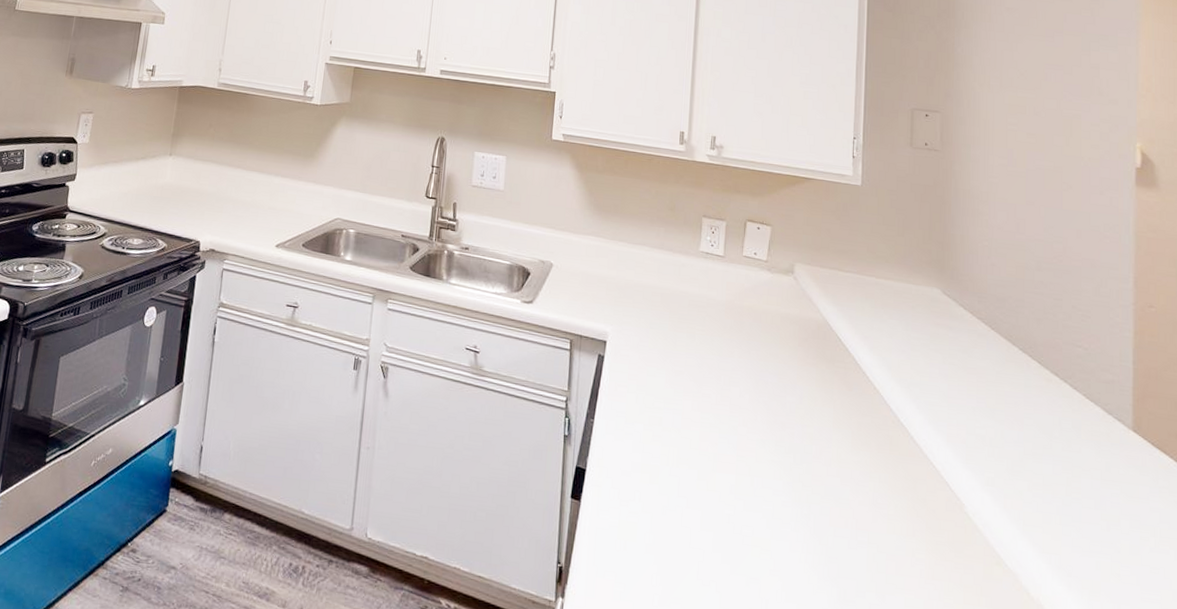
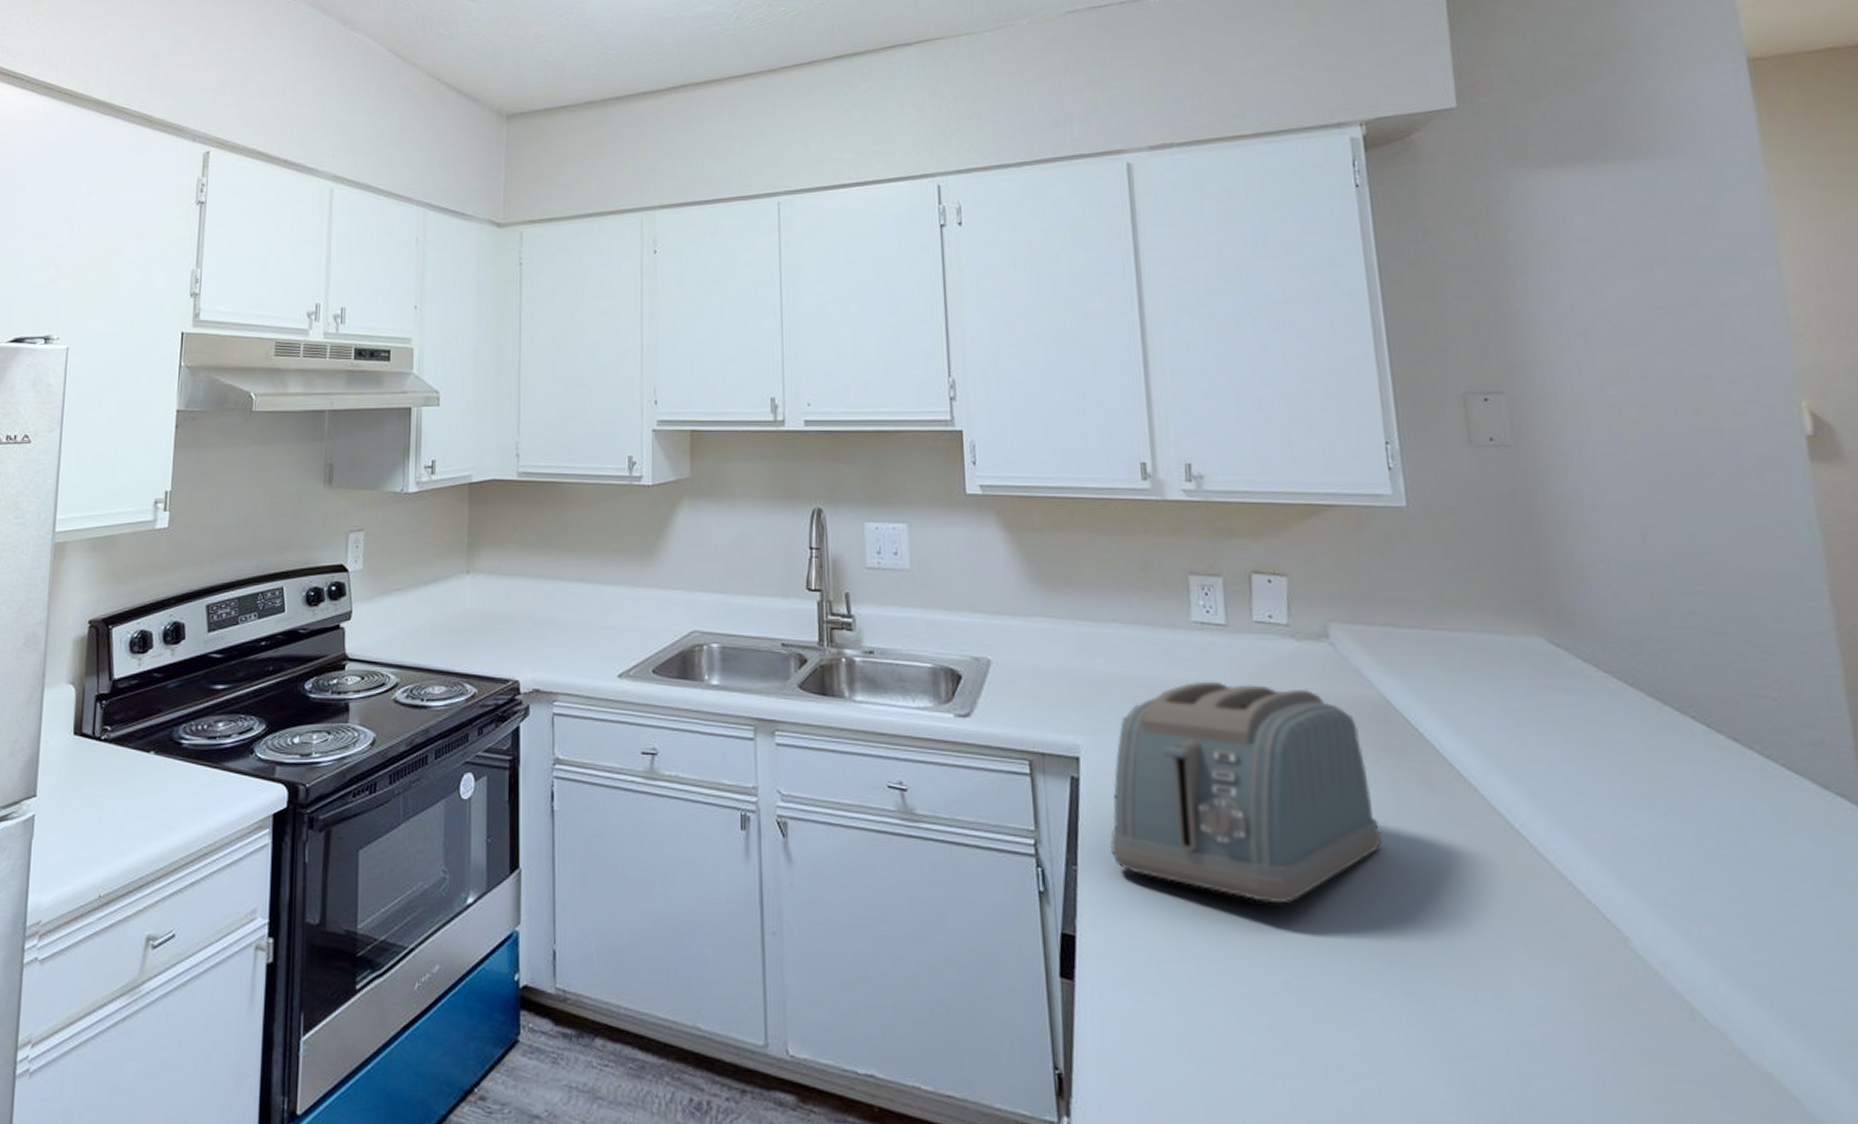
toaster: none [619,294,809,460] -> present [1110,681,1383,904]

